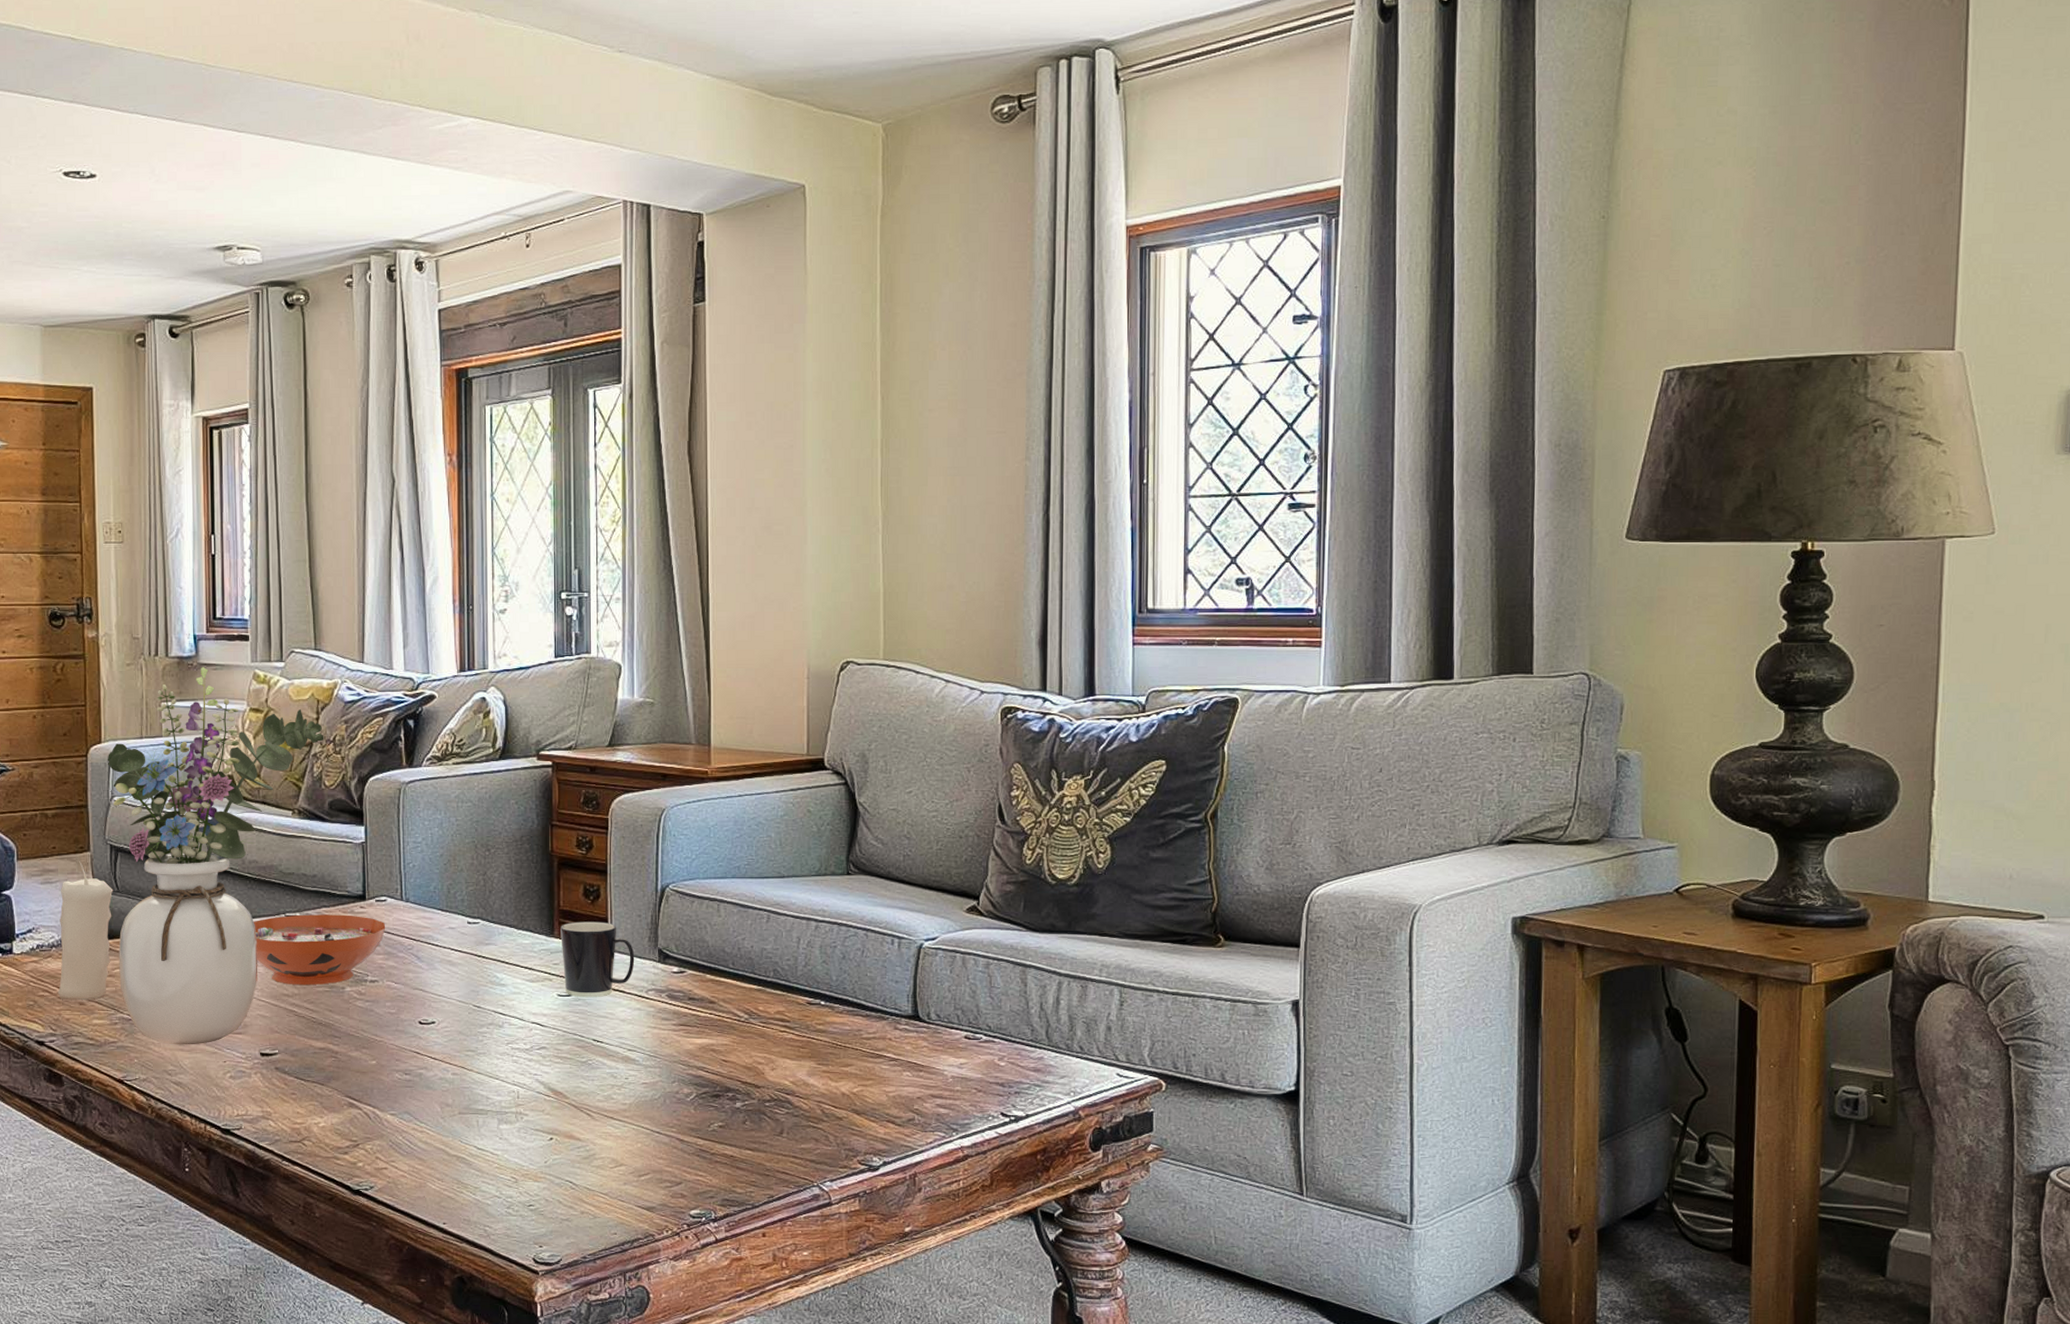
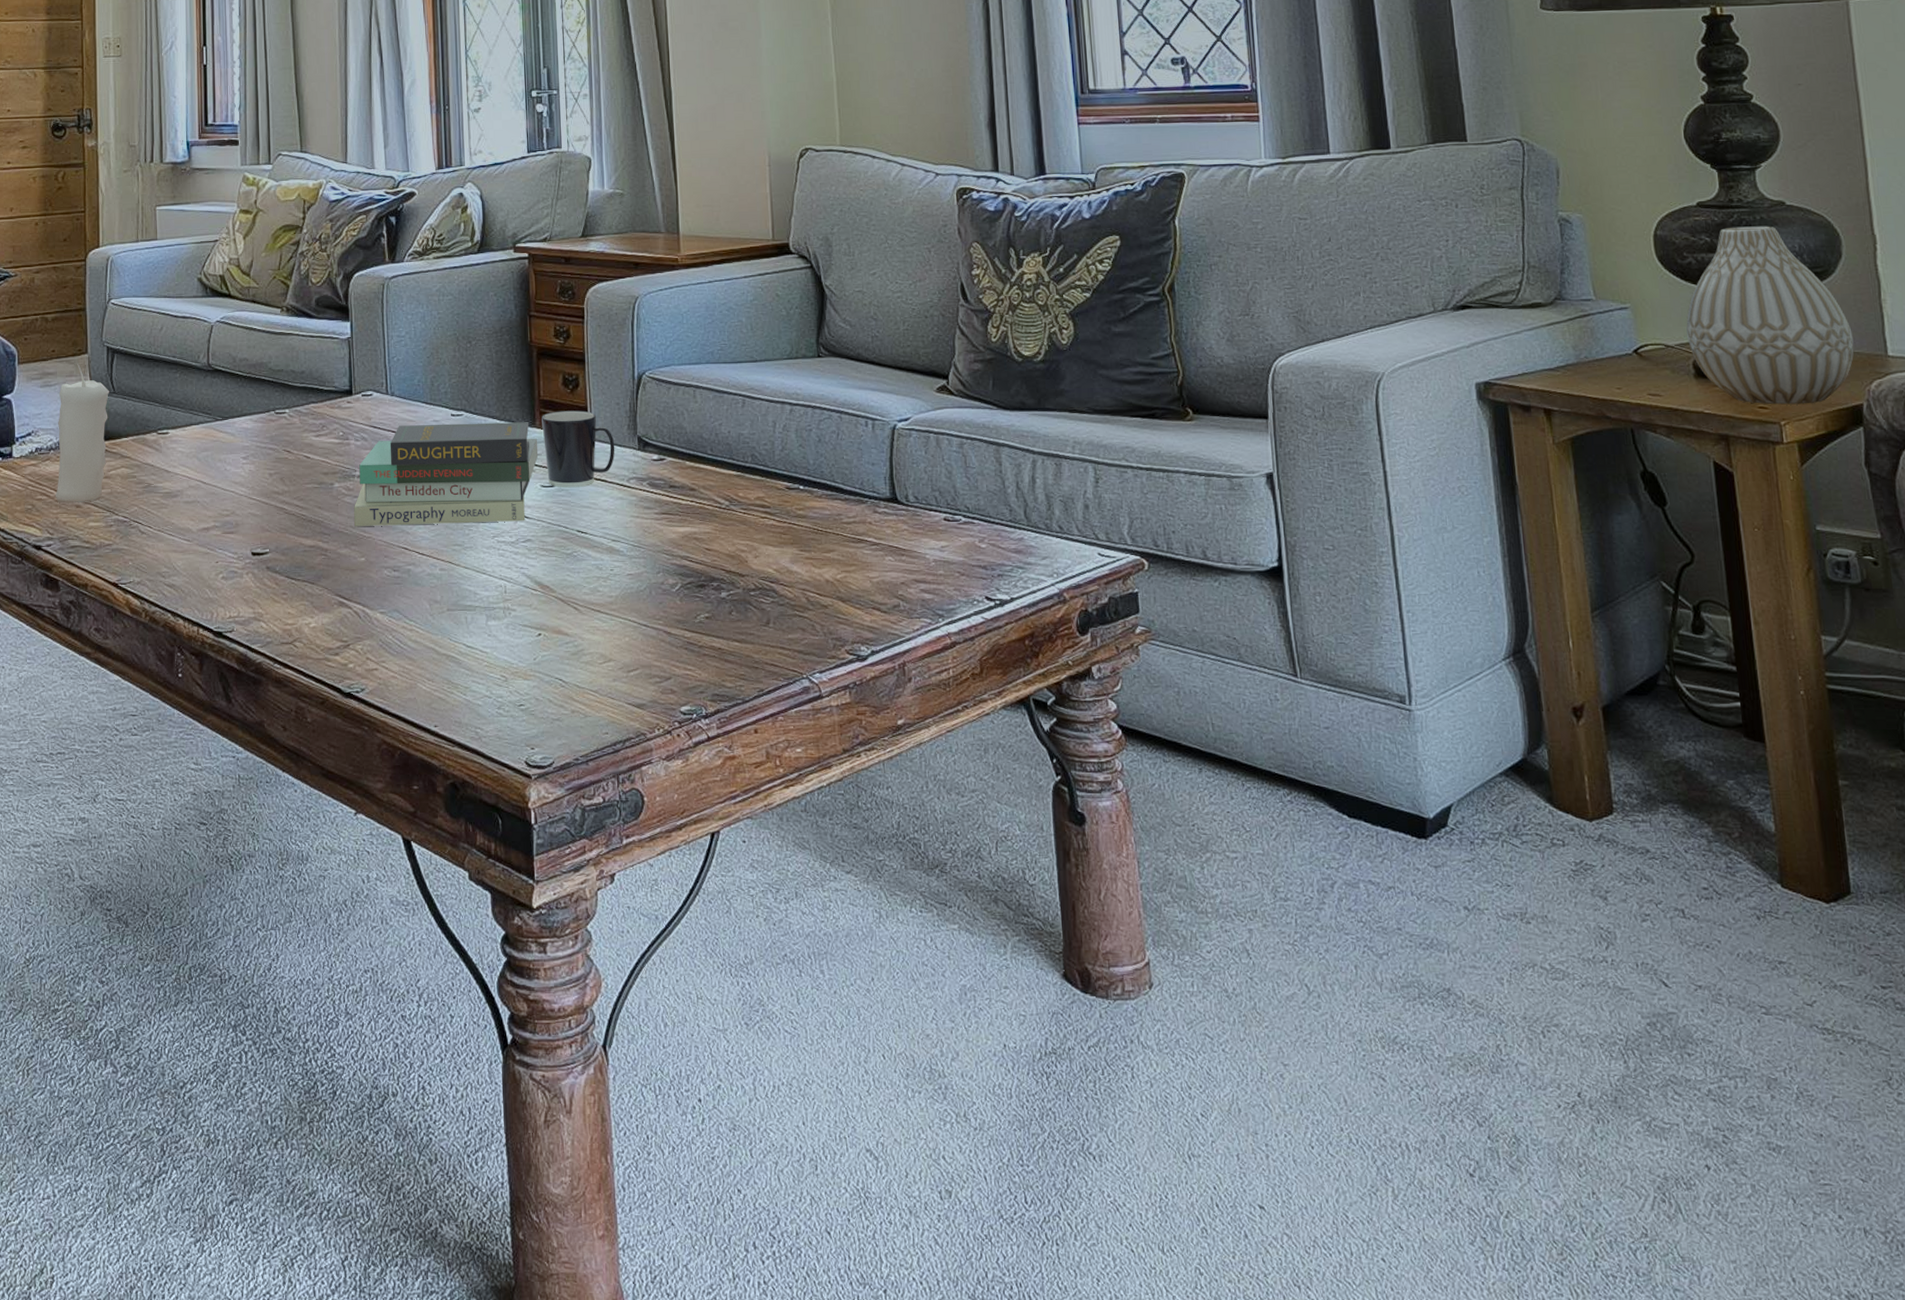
bouquet: present [107,667,324,1045] -> none [104,172,311,546]
decorative bowl: present [253,914,386,986] -> none [244,410,372,483]
books: none [366,931,556,1031] -> present [354,422,539,526]
vase: none [1729,769,1896,947] -> present [1686,226,1854,405]

